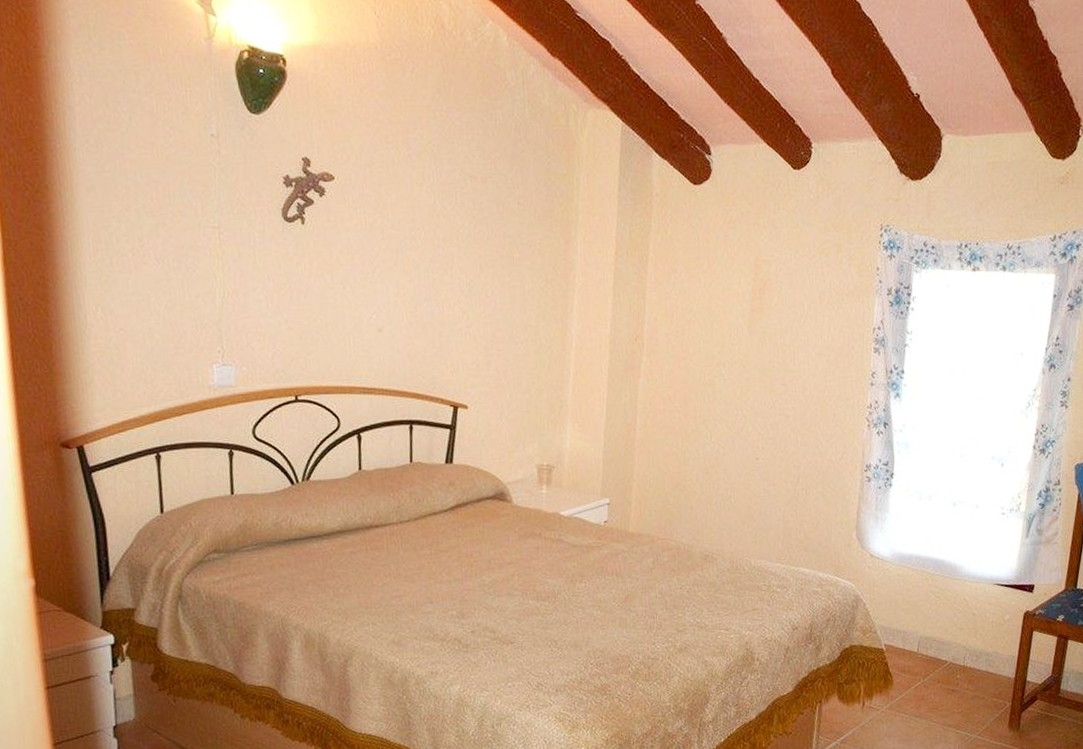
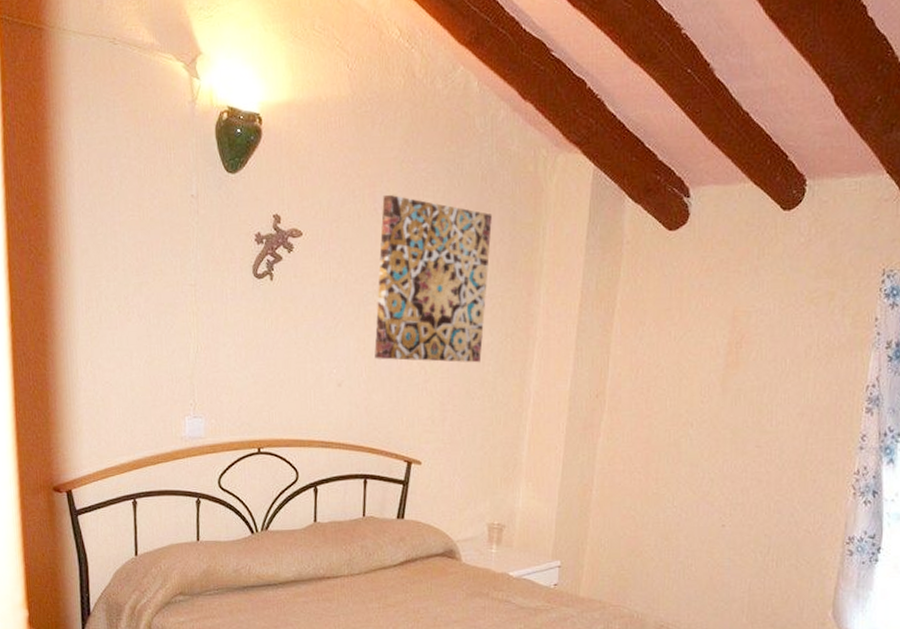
wall art: none [415,141,527,308] -> present [374,194,492,363]

